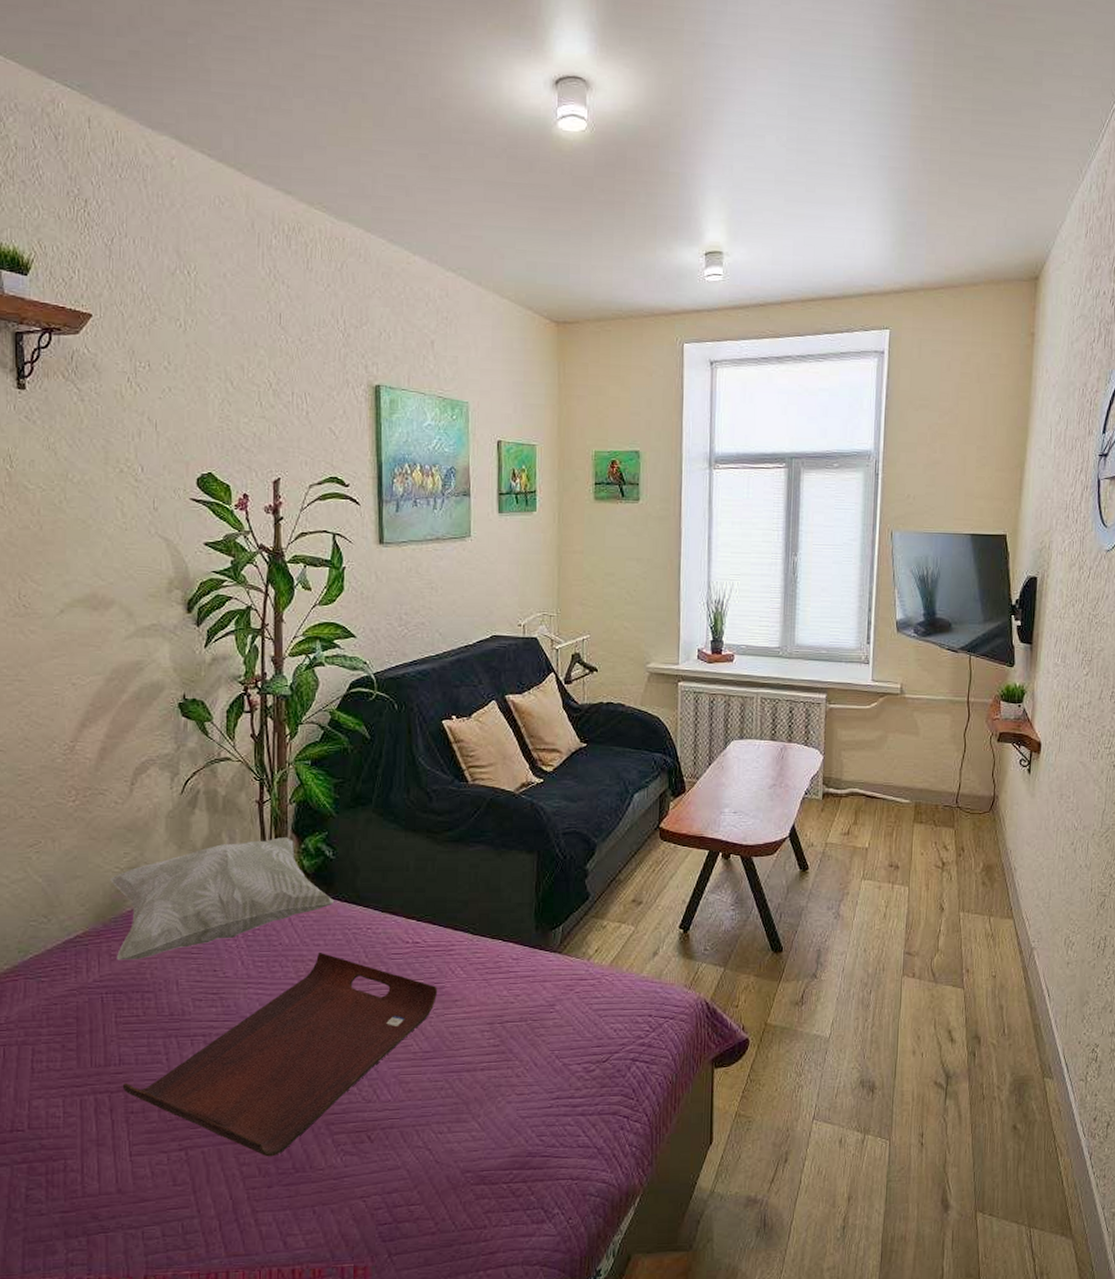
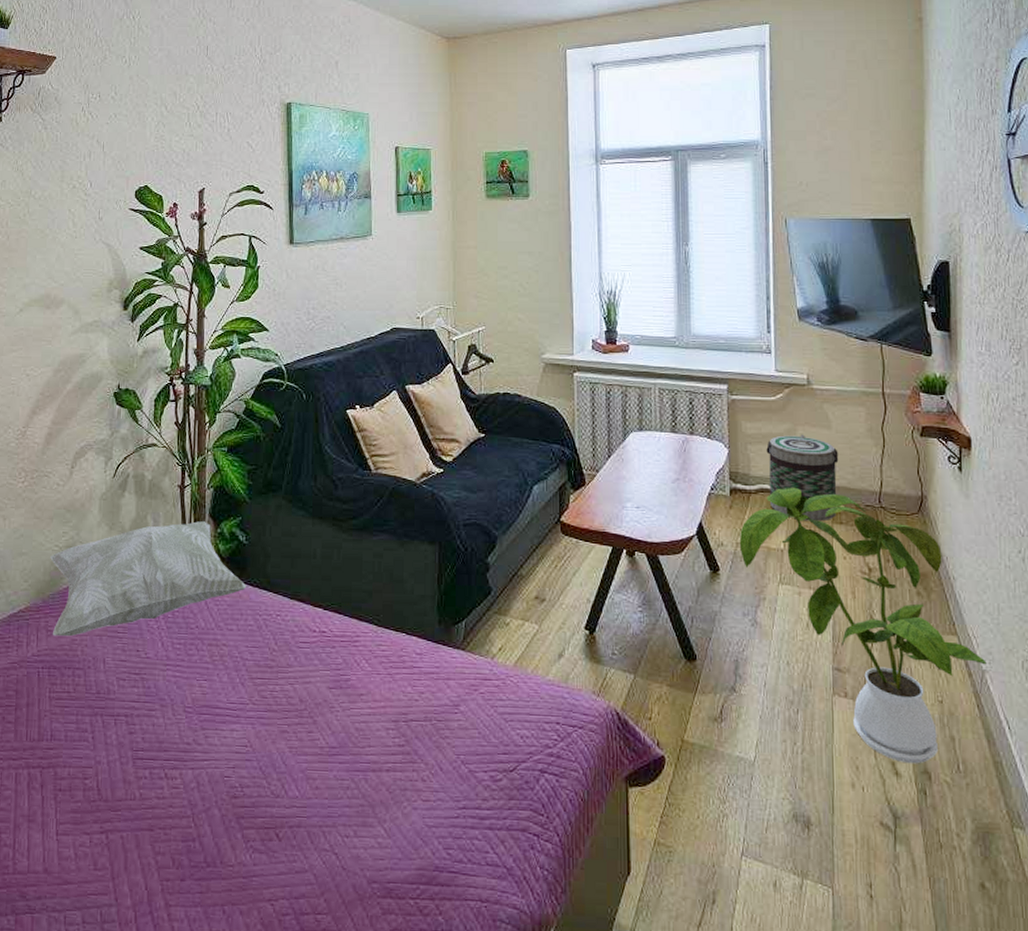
serving tray: present [122,952,438,1157] -> none [52,636,344,848]
house plant: none [828,790,1036,1031] -> present [739,487,987,764]
basket: none [858,741,924,821] -> present [766,434,839,522]

